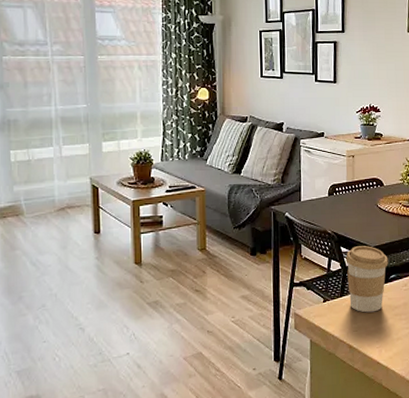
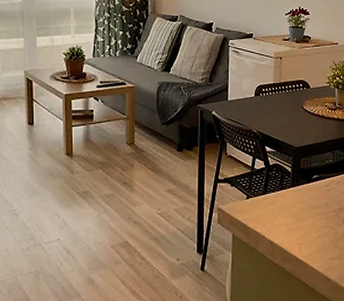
coffee cup: present [345,246,388,313] -> none [270,146,311,211]

